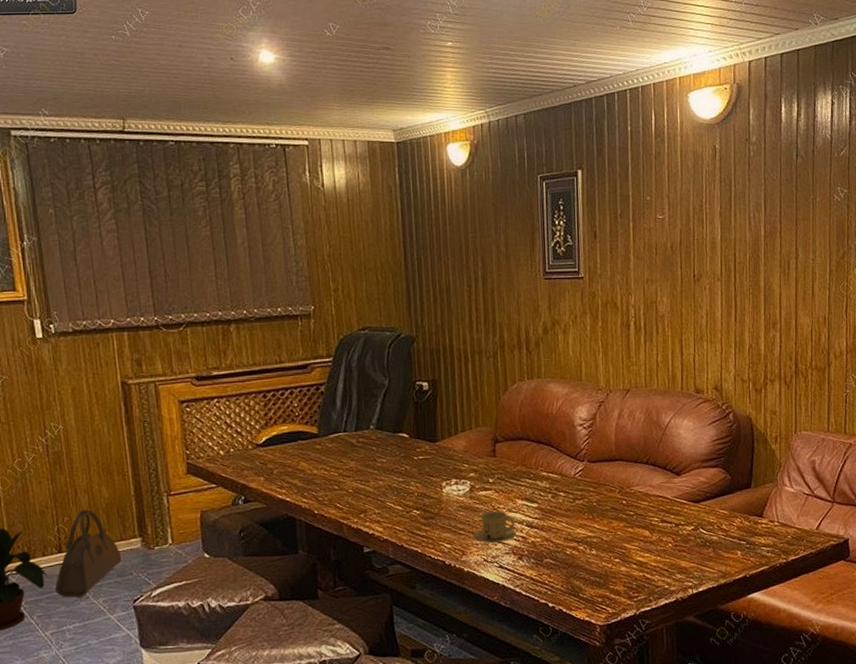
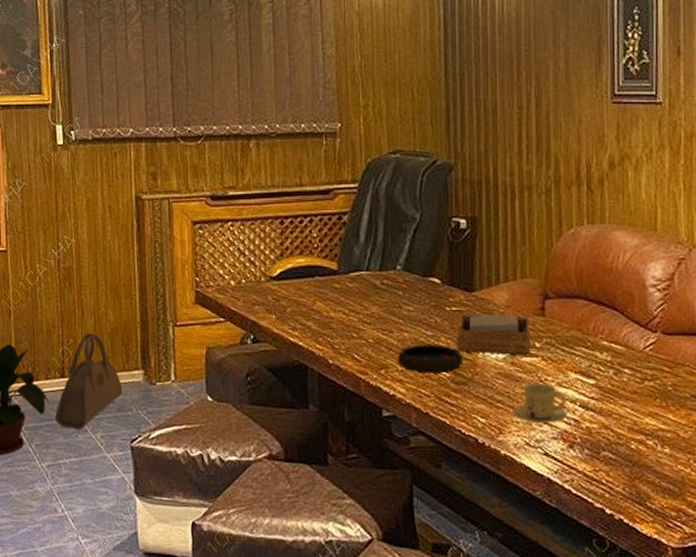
ashtray: none [375,488,430,512] -> present [398,344,463,372]
napkin holder: none [424,458,485,493] -> present [456,314,530,354]

